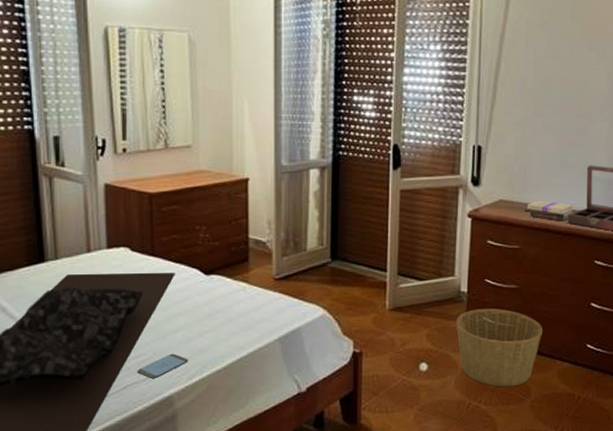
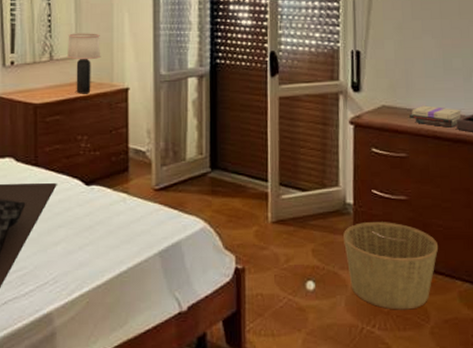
smartphone: present [137,353,188,378] -> none [18,267,68,293]
table lamp: none [182,120,220,184] -> present [66,33,101,94]

